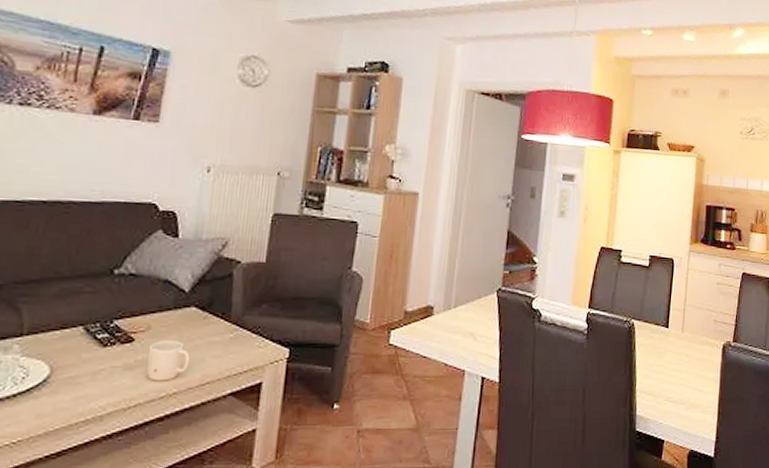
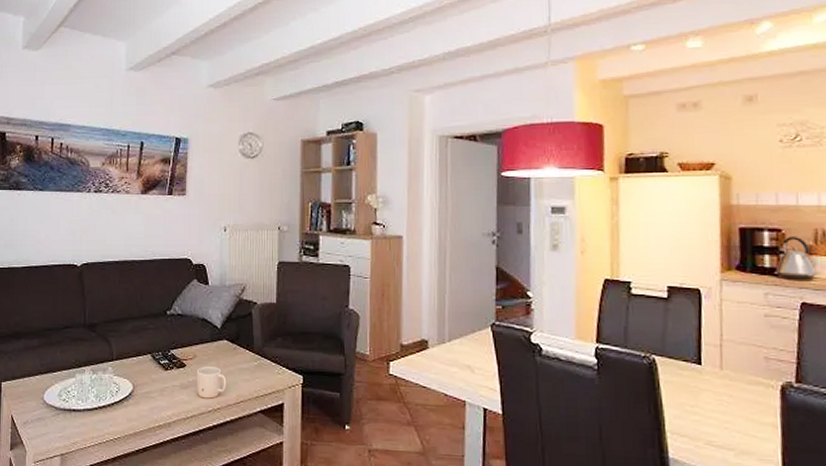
kettle: none [728,216,754,255] -> present [776,237,816,282]

